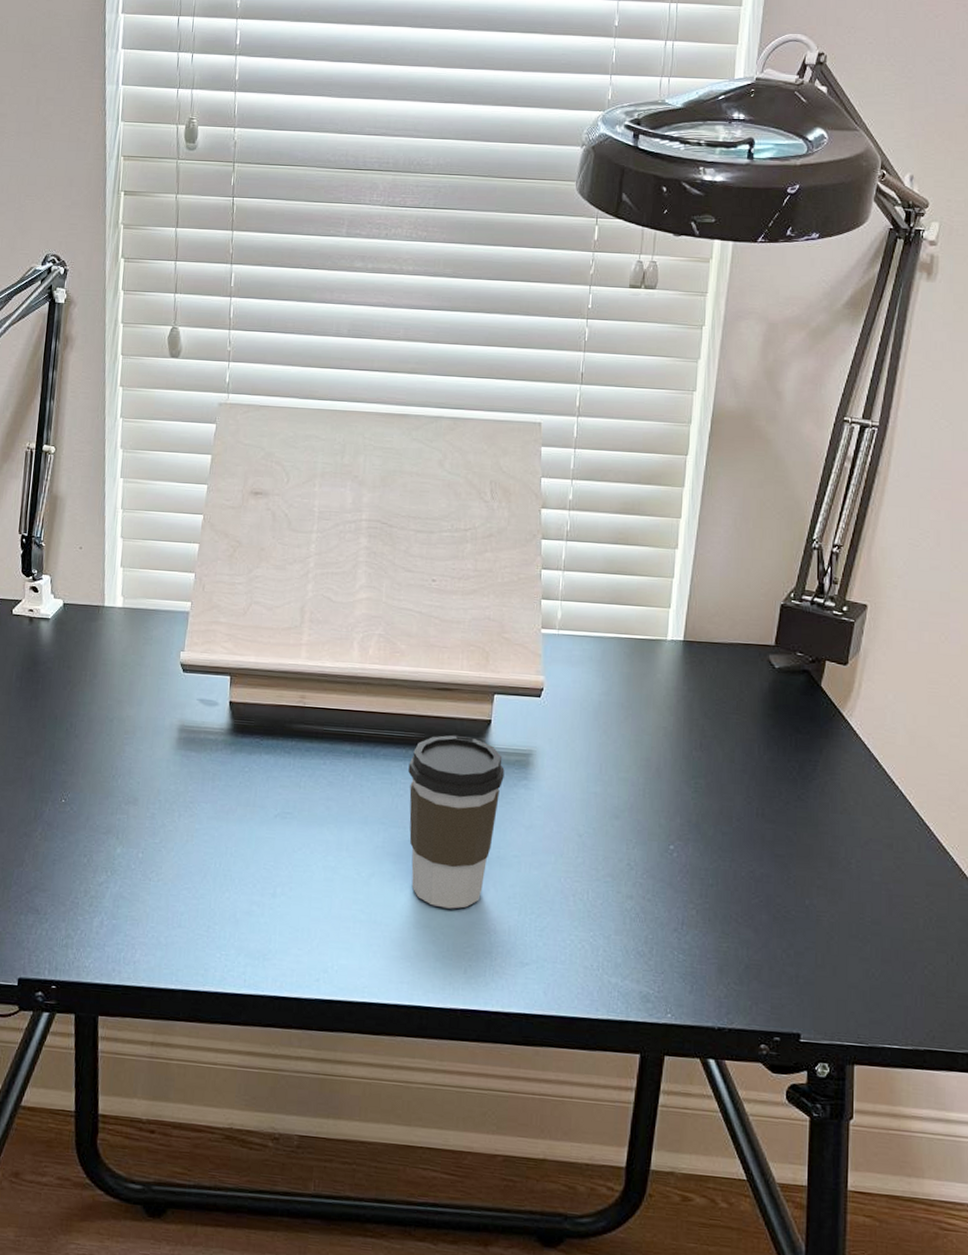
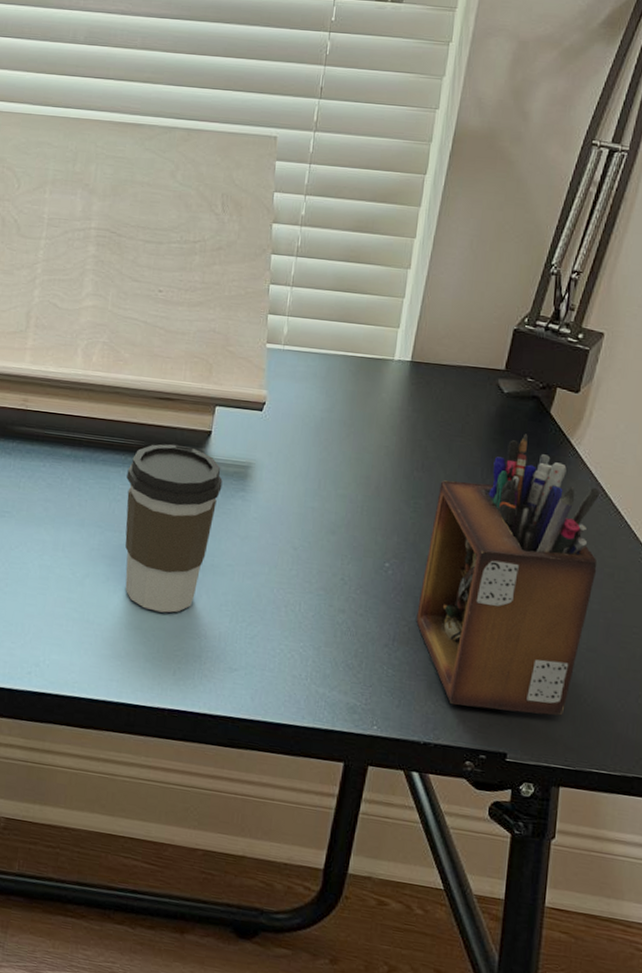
desk organizer: none [703,708,876,992] -> present [416,434,601,716]

